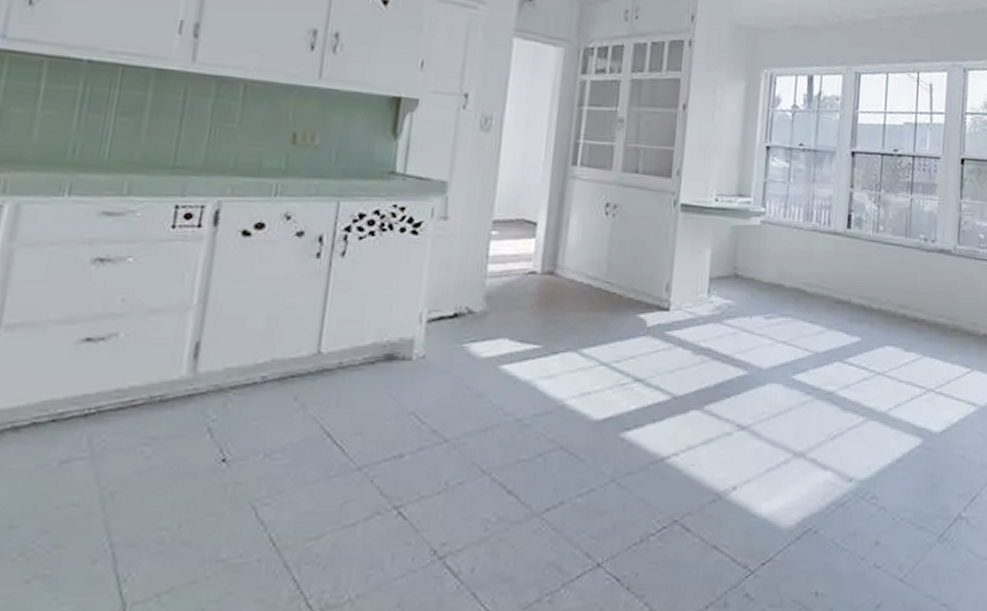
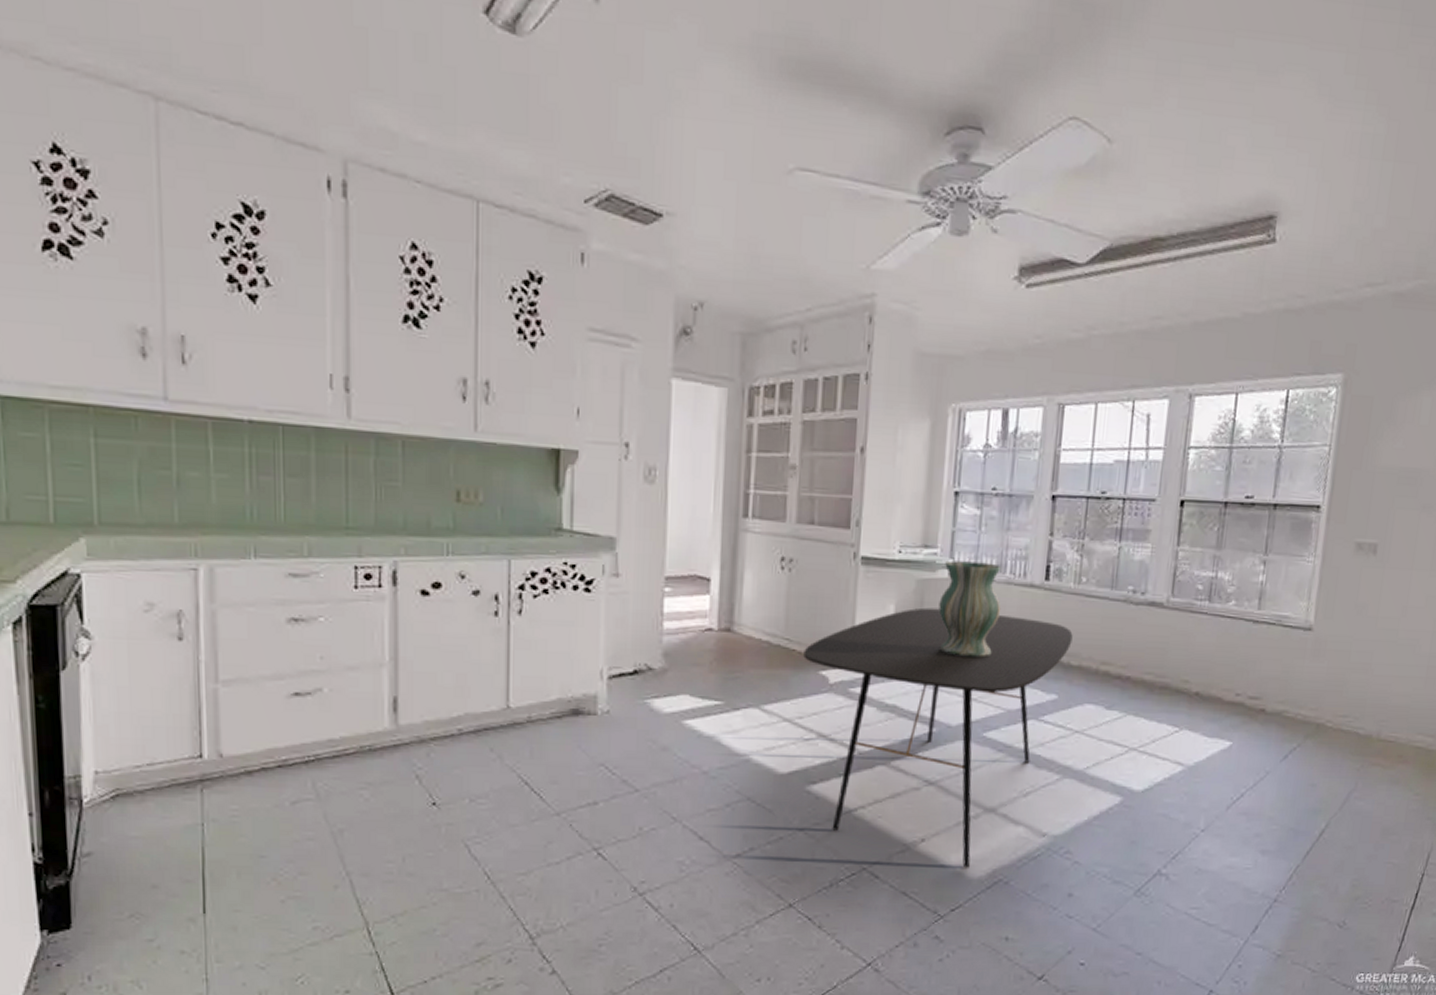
dining table: none [623,252,873,517] -> present [803,607,1073,868]
vase: none [751,209,809,301] -> present [938,560,1001,657]

